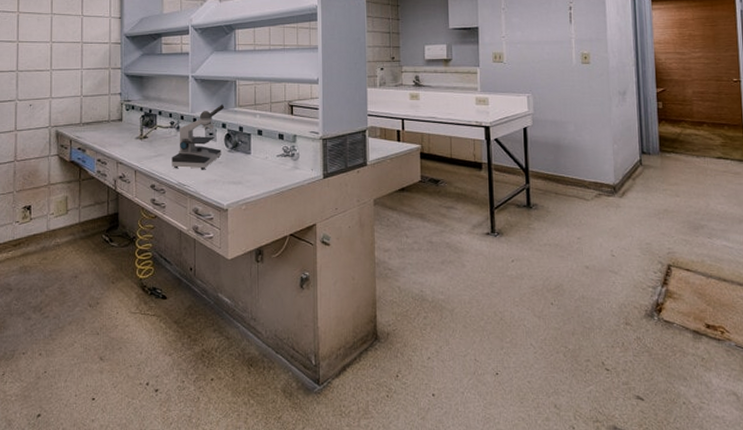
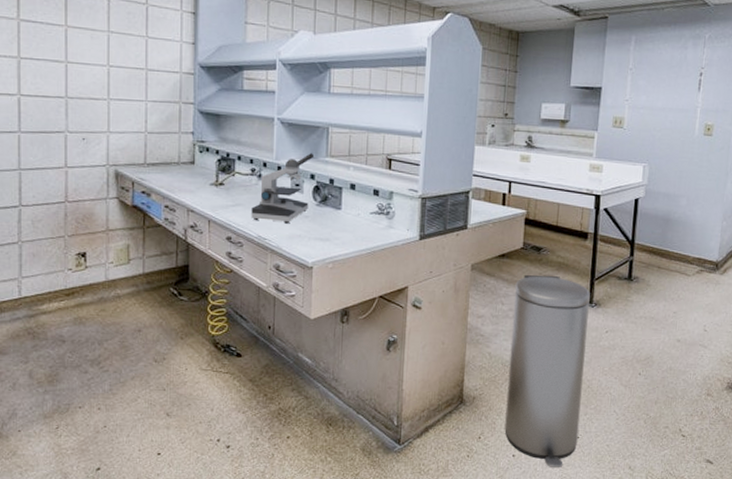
pedal bin: none [417,207,497,408] -> present [504,275,591,468]

